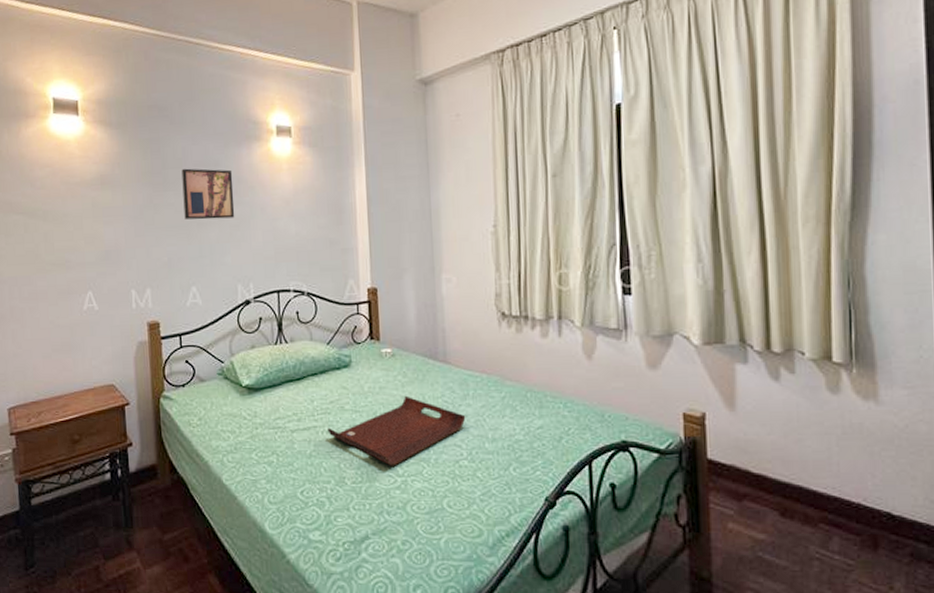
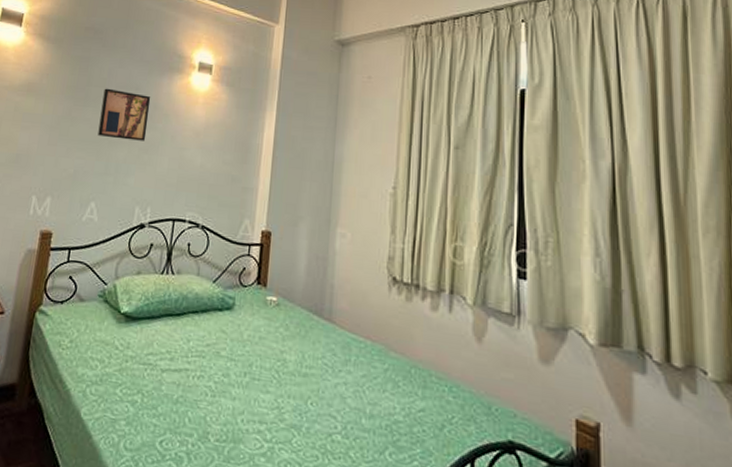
serving tray: present [327,395,466,466] -> none [199,350,345,429]

